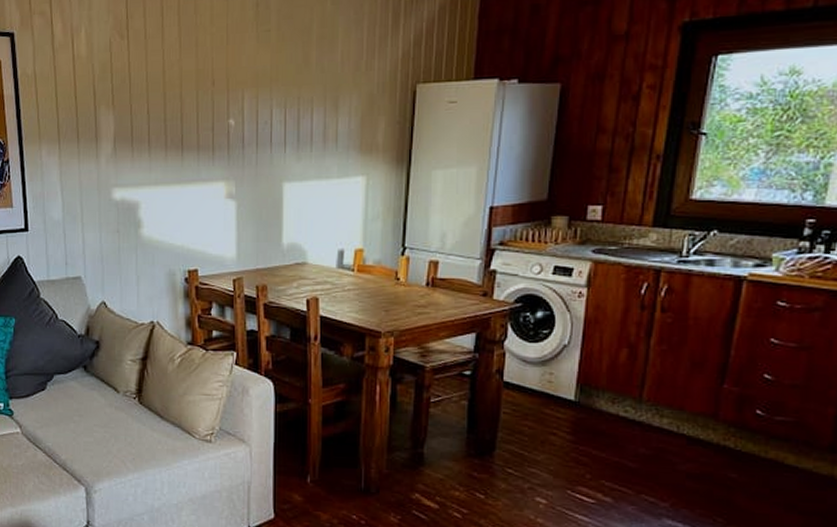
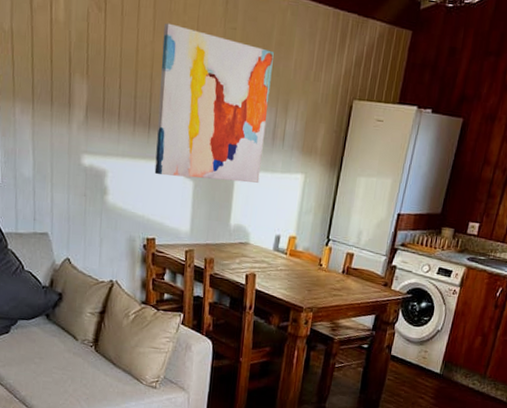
wall art: none [190,37,316,199] -> present [154,23,274,183]

